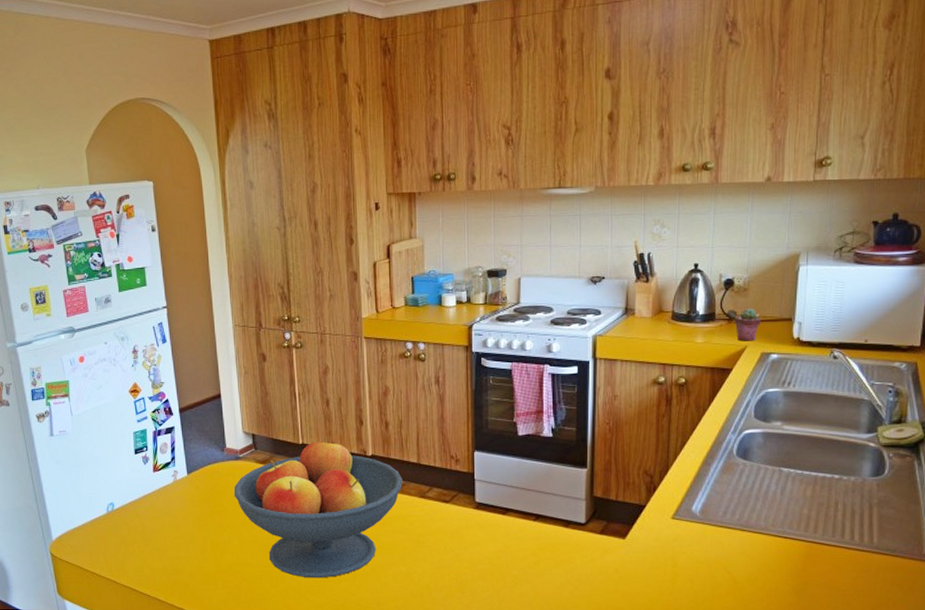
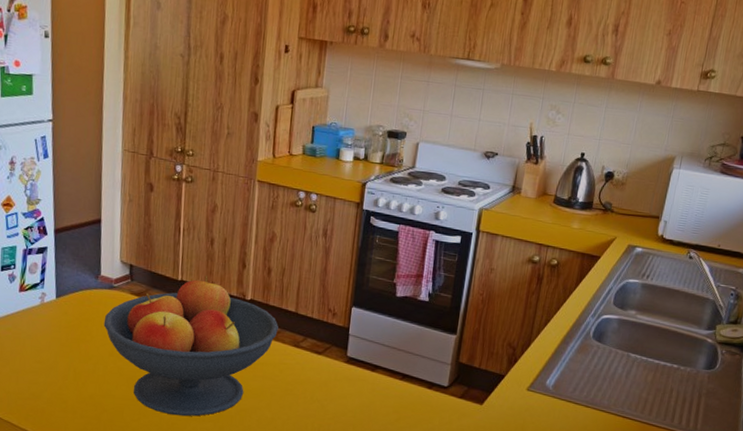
potted succulent: present [734,308,761,341] -> none [608,201,633,233]

